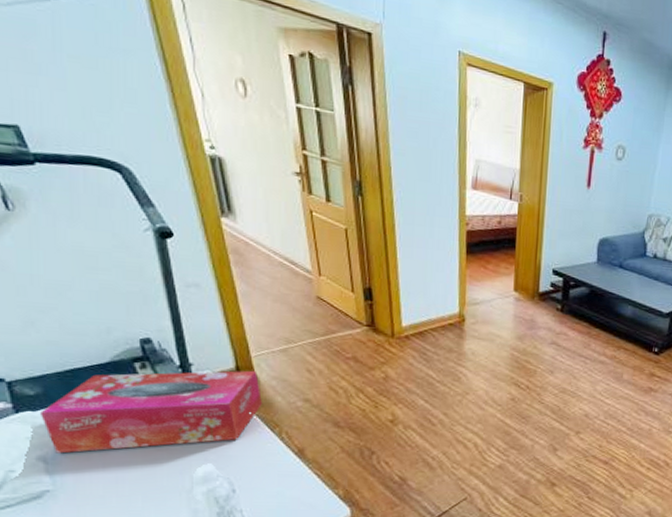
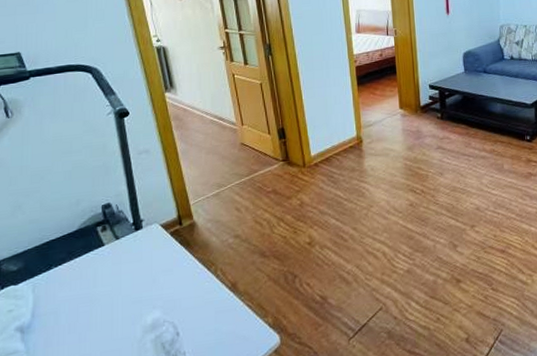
tissue box: present [41,370,262,454] -> none [21,216,200,322]

